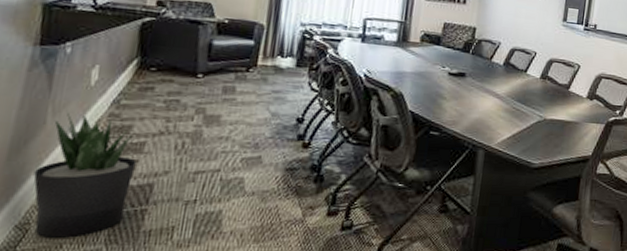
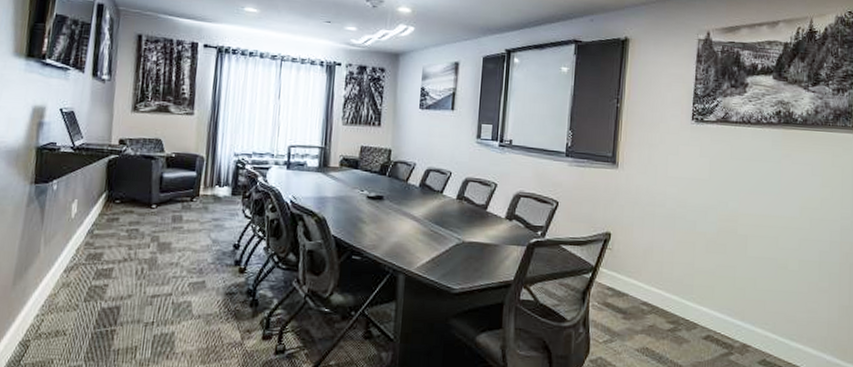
planter: present [33,110,137,238] -> none [32,240,107,354]

